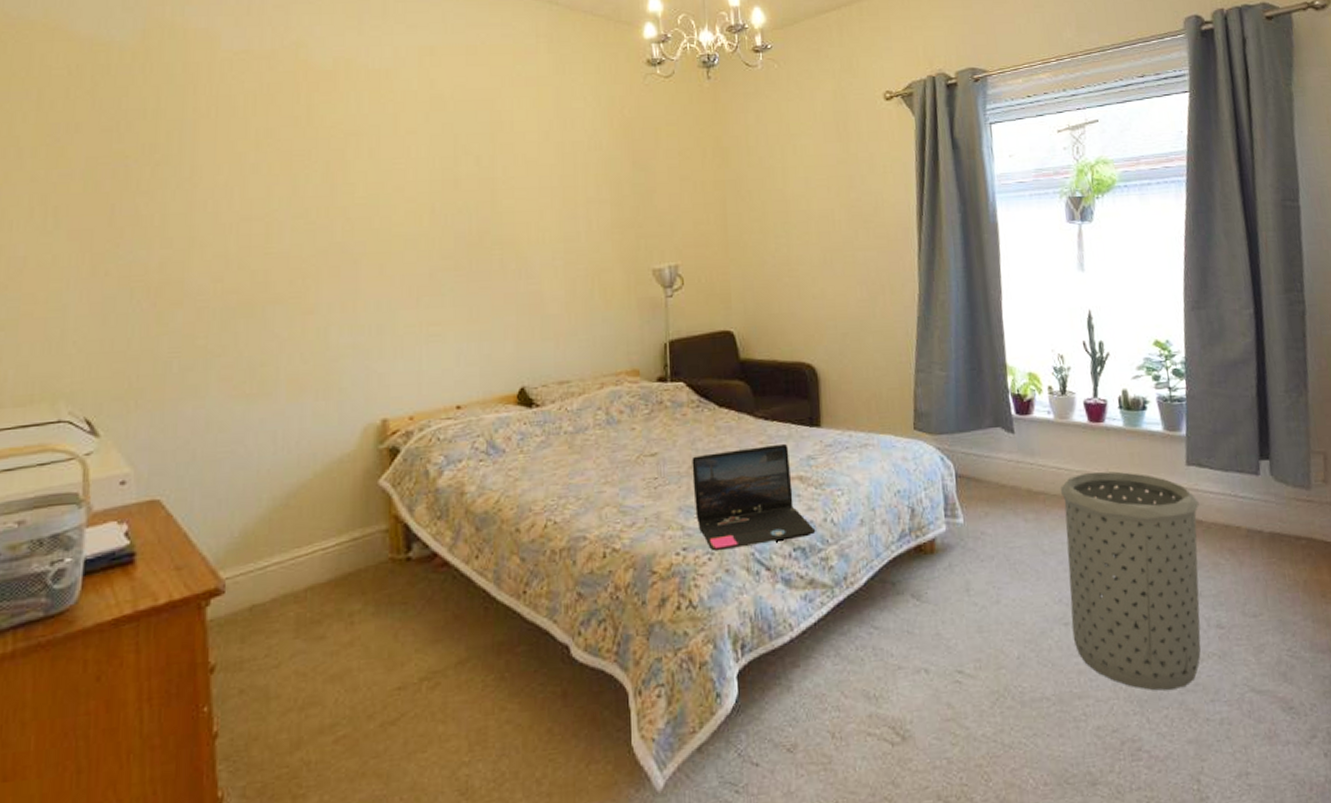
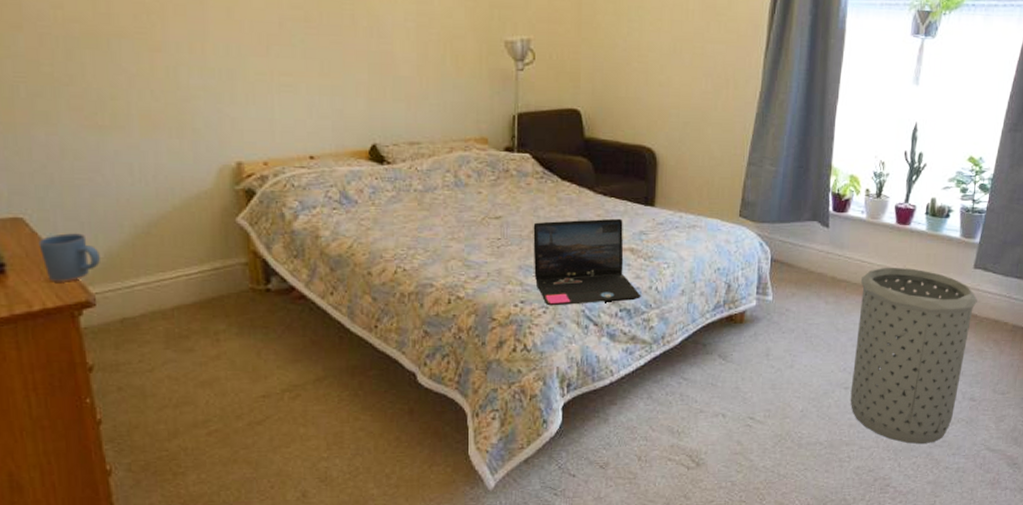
mug: none [172,511,234,570] -> present [38,233,100,282]

